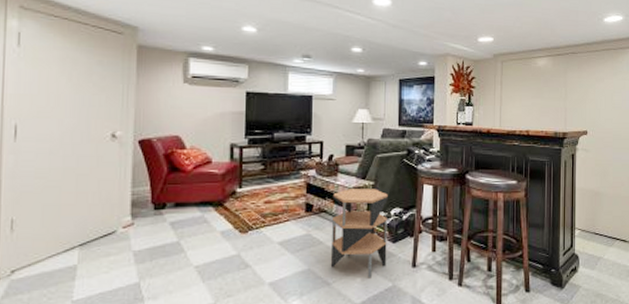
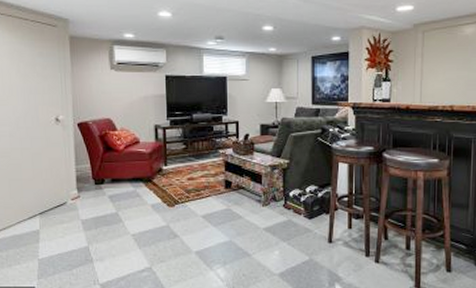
side table: present [330,189,388,278] -> none [250,167,303,251]

